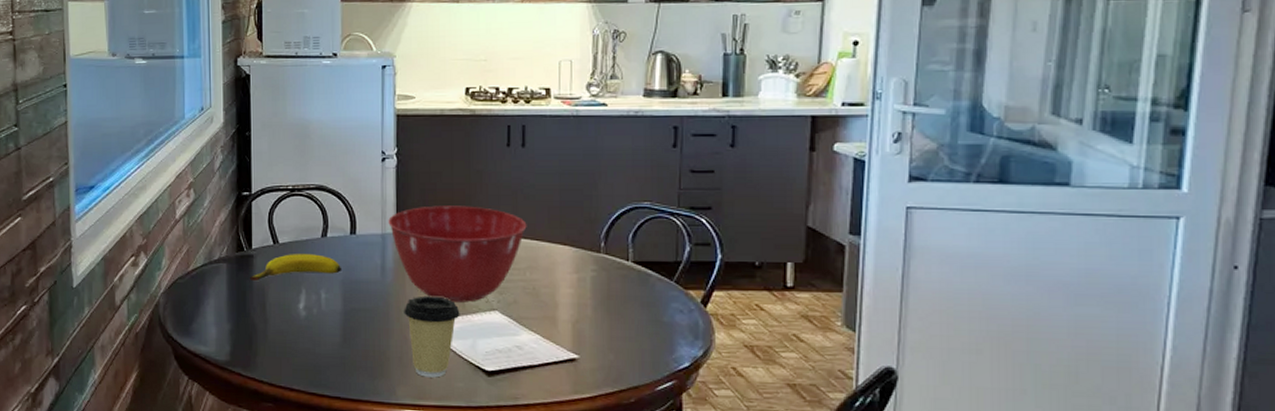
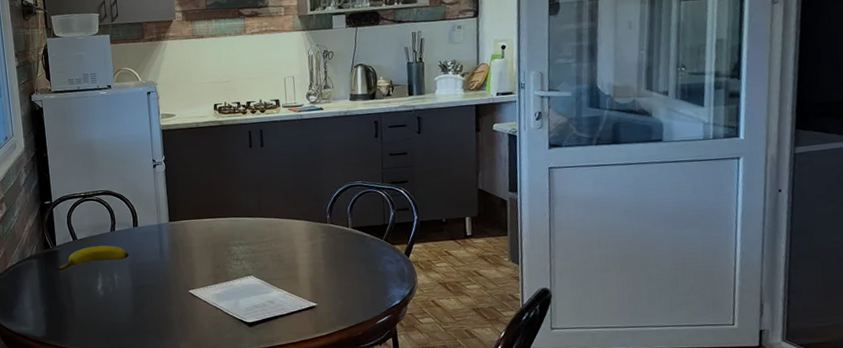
mixing bowl: present [388,205,527,302] -> none [162,196,270,272]
coffee cup: present [404,296,460,378] -> none [180,269,224,333]

